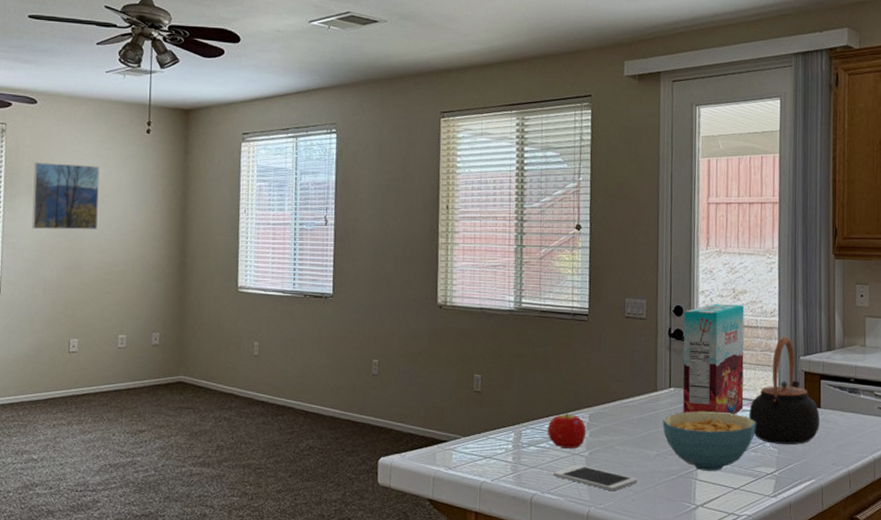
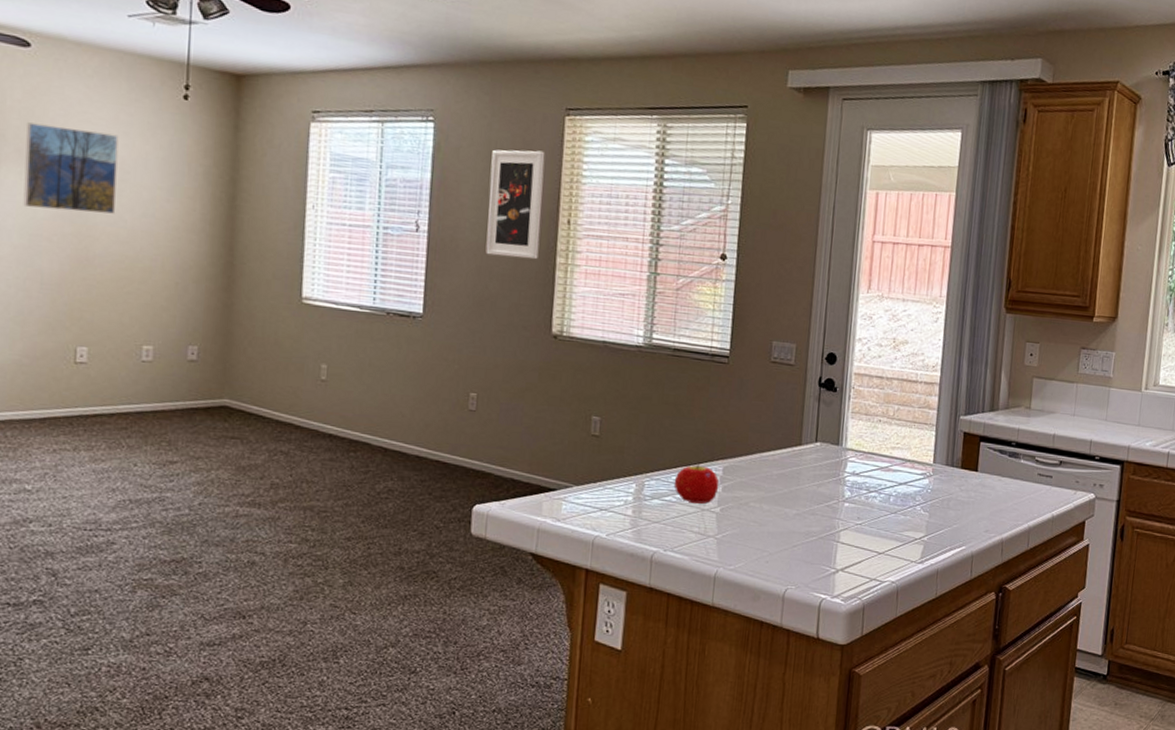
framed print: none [381,149,426,241] -> present [485,149,545,259]
cell phone: present [554,464,638,492] -> none [679,521,773,552]
cereal bowl: present [662,411,756,471] -> none [805,469,908,534]
cereal box: present [682,304,744,414] -> none [828,353,905,474]
teapot: present [749,336,820,444] -> none [900,393,976,509]

